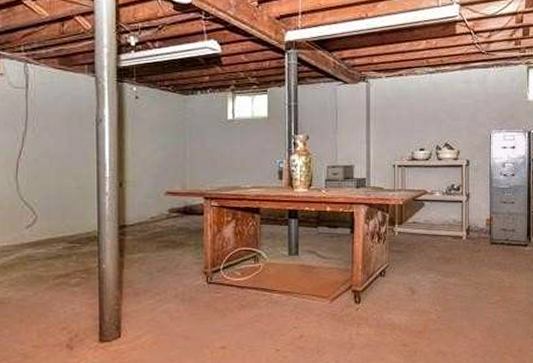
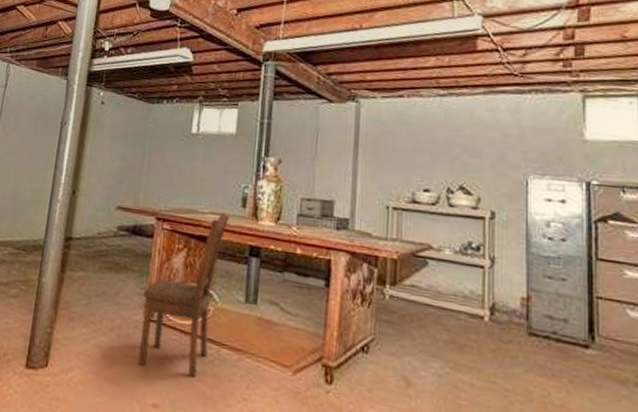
dining chair: none [200,186,269,320] -> present [138,212,230,378]

